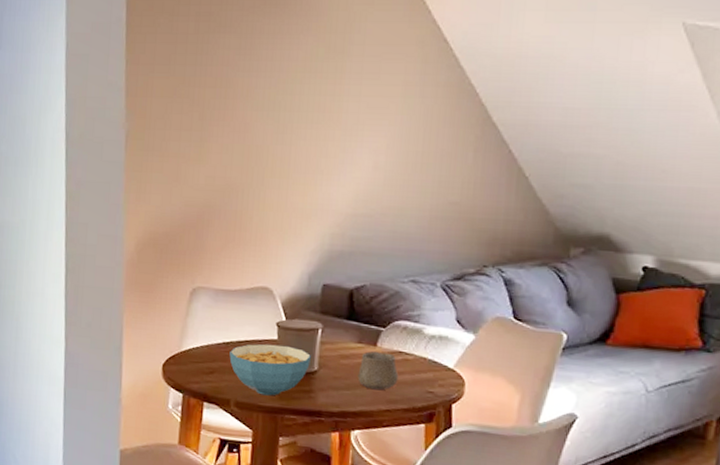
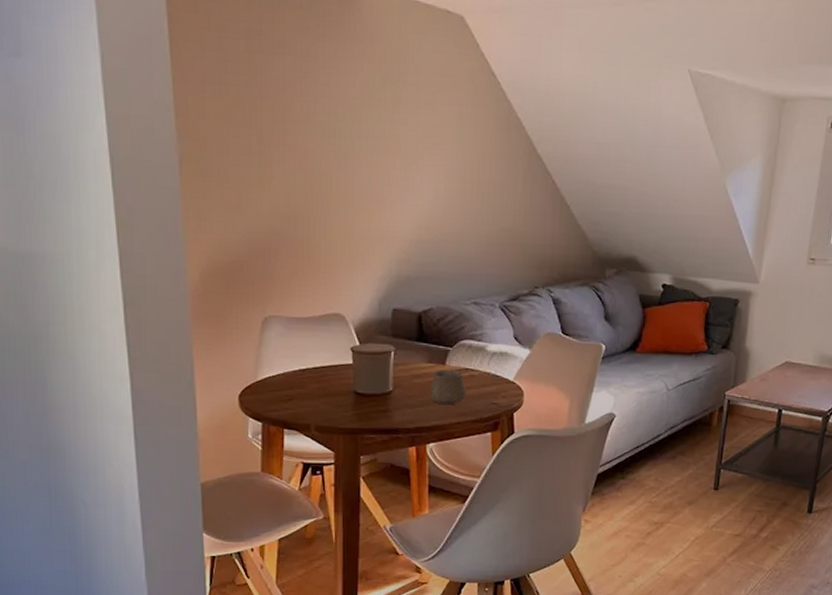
cereal bowl: present [229,344,311,396] -> none [306,368,385,418]

